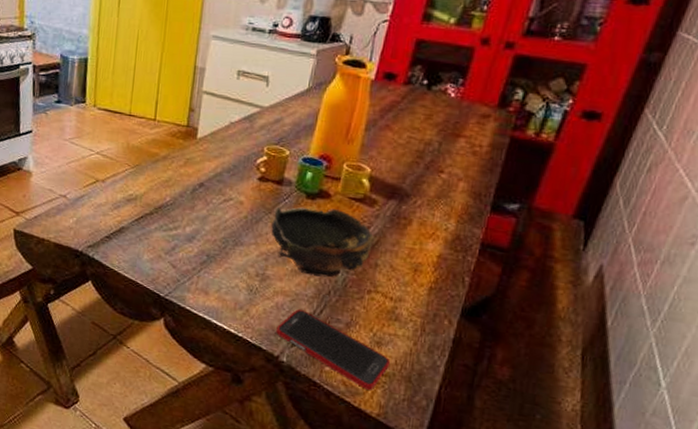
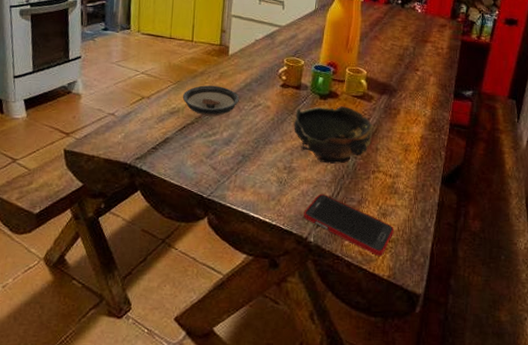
saucer: none [141,171,207,209] -> present [182,85,239,117]

